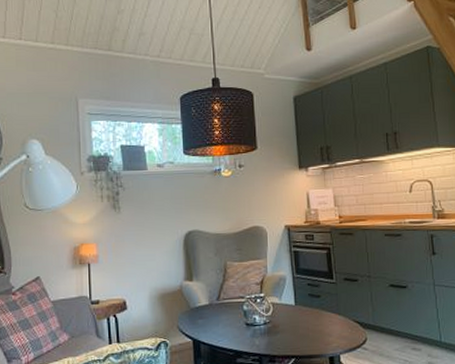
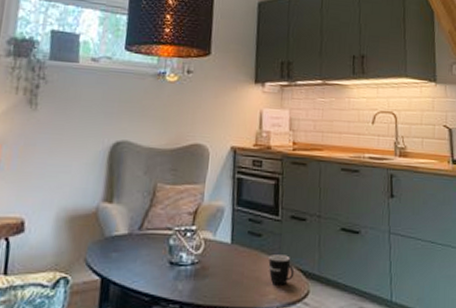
mug: none [329,311,352,336] -> present [268,255,295,286]

